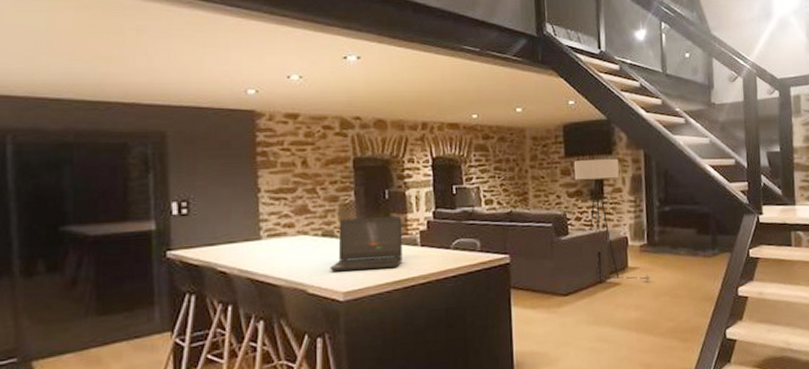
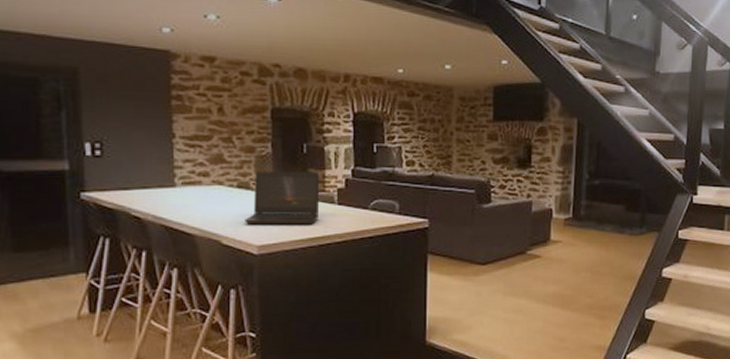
floor lamp: present [573,158,652,284] -> none [501,124,574,257]

